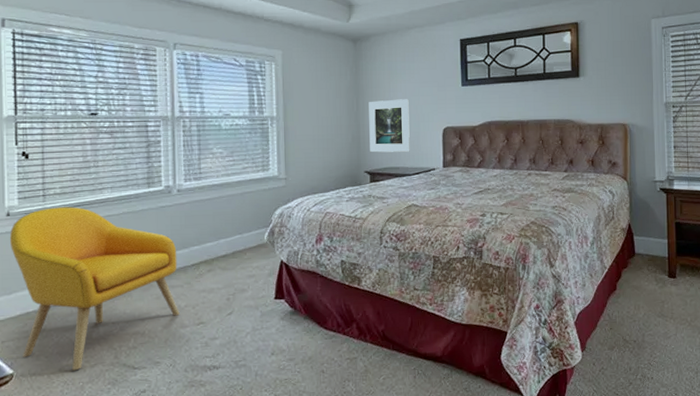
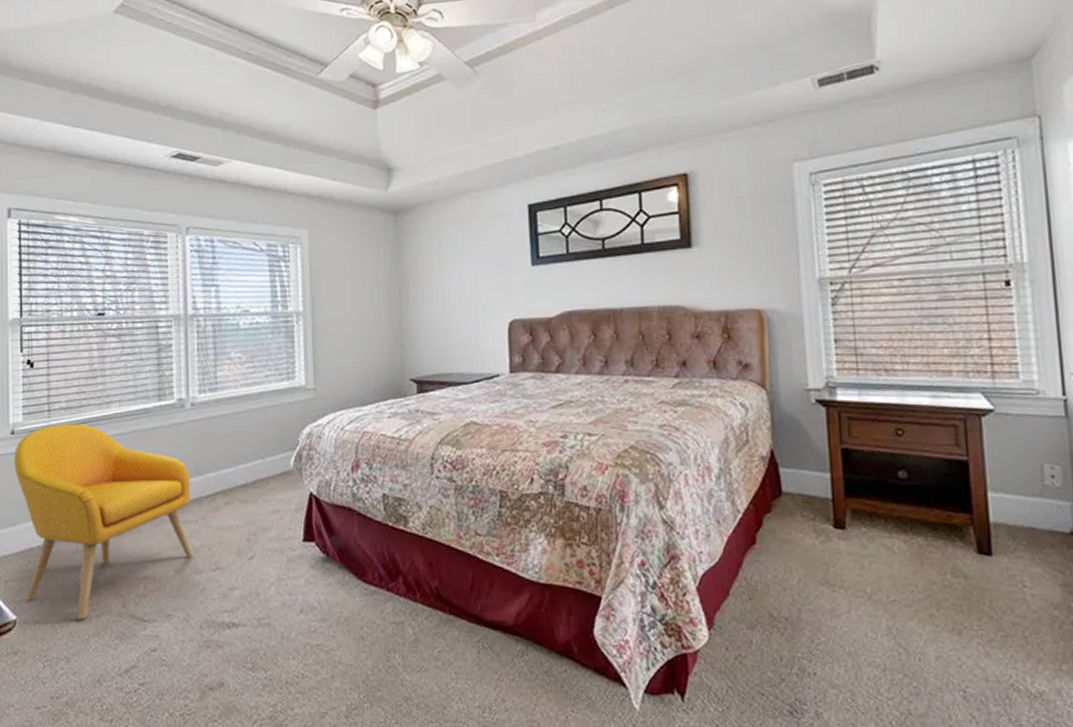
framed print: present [369,99,410,153] -> none [413,284,467,355]

